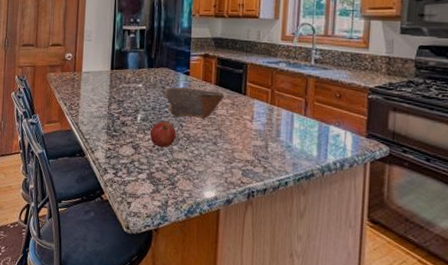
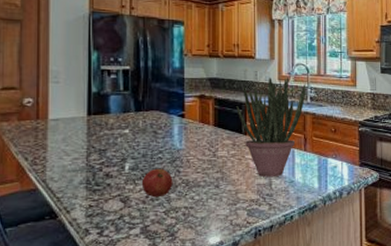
bowl: present [162,87,225,119] -> none [154,131,225,163]
potted plant: none [238,37,311,140] -> present [236,77,306,177]

